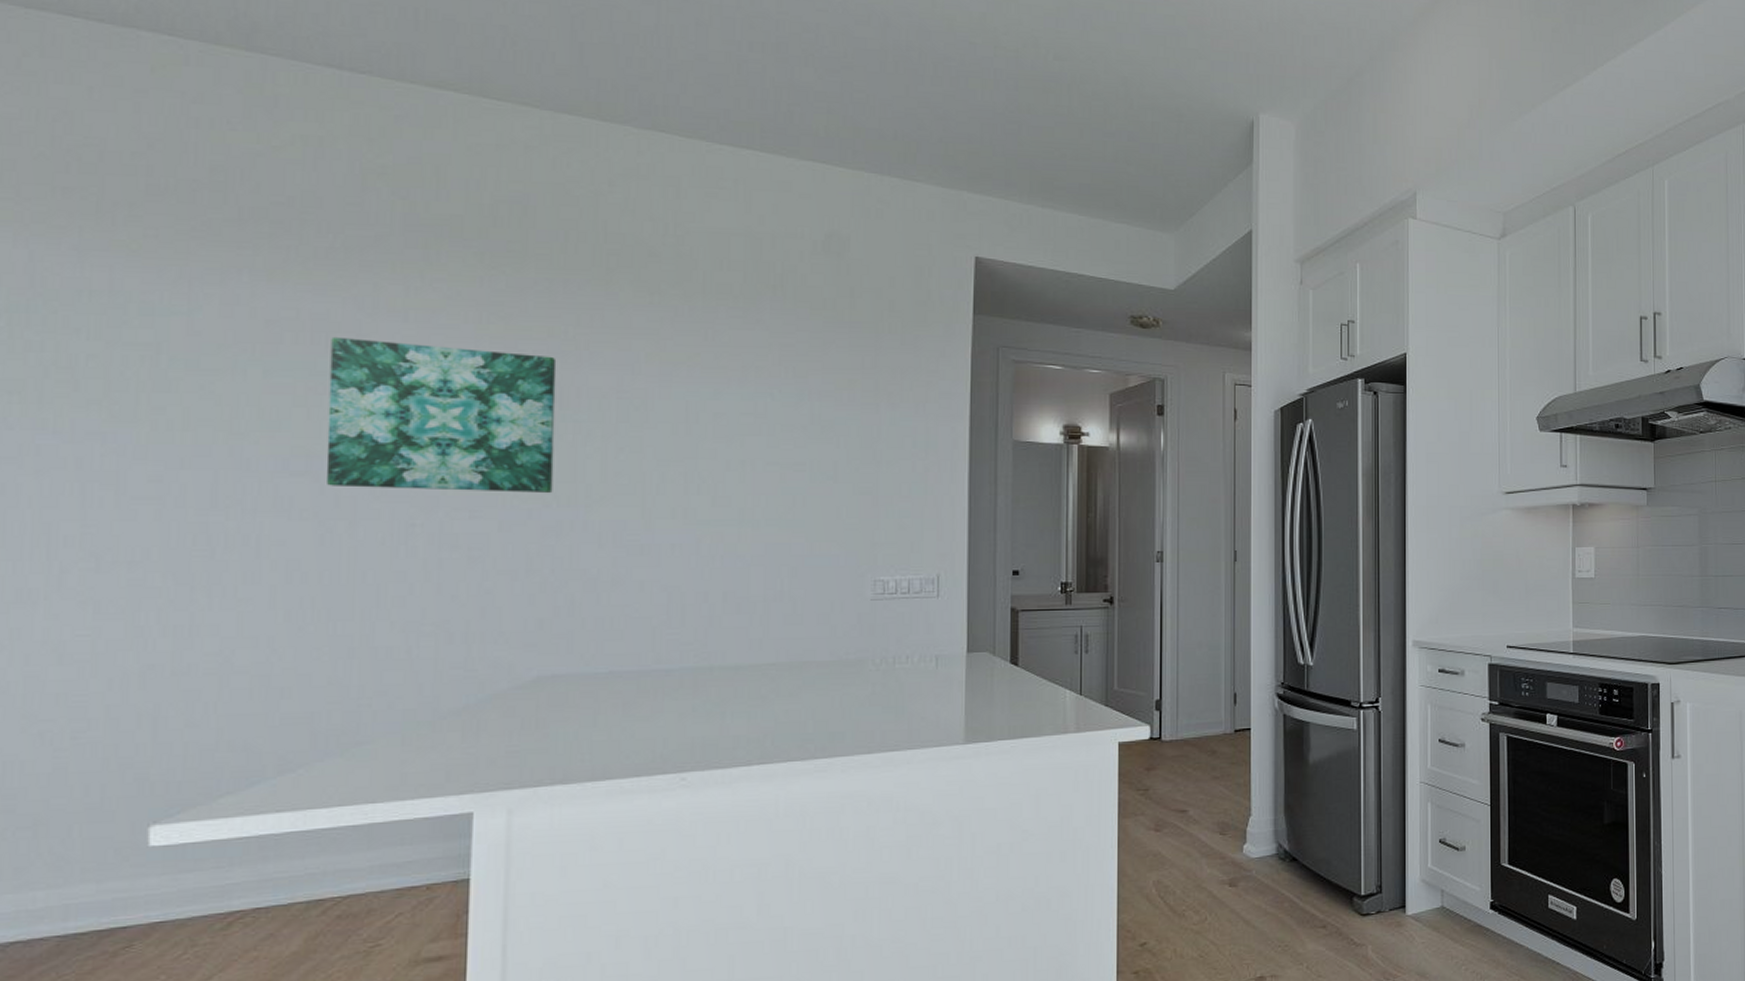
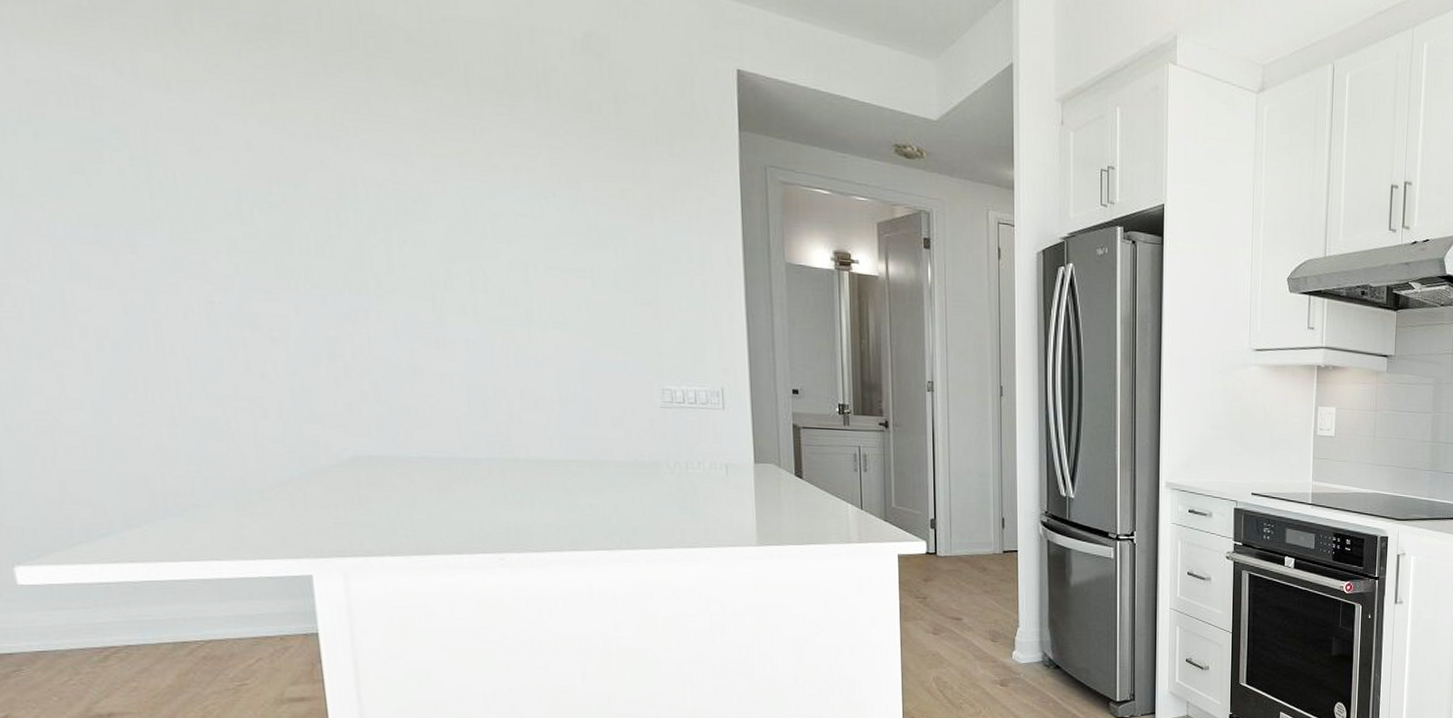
wall art: present [326,336,557,494] -> none [96,102,343,281]

